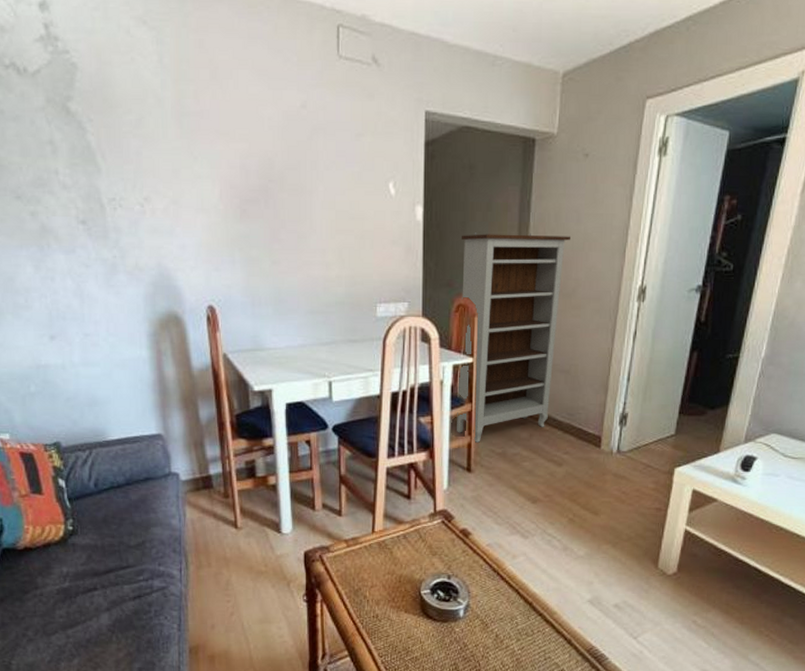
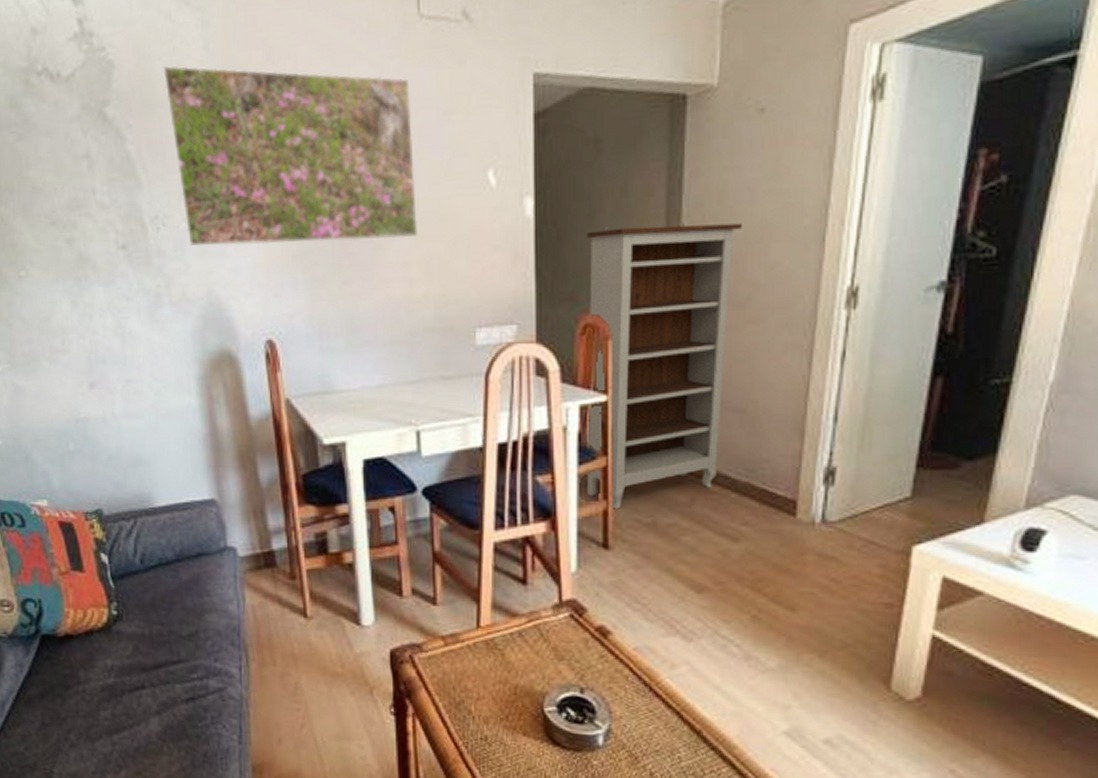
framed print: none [121,73,334,231] -> present [163,65,419,246]

